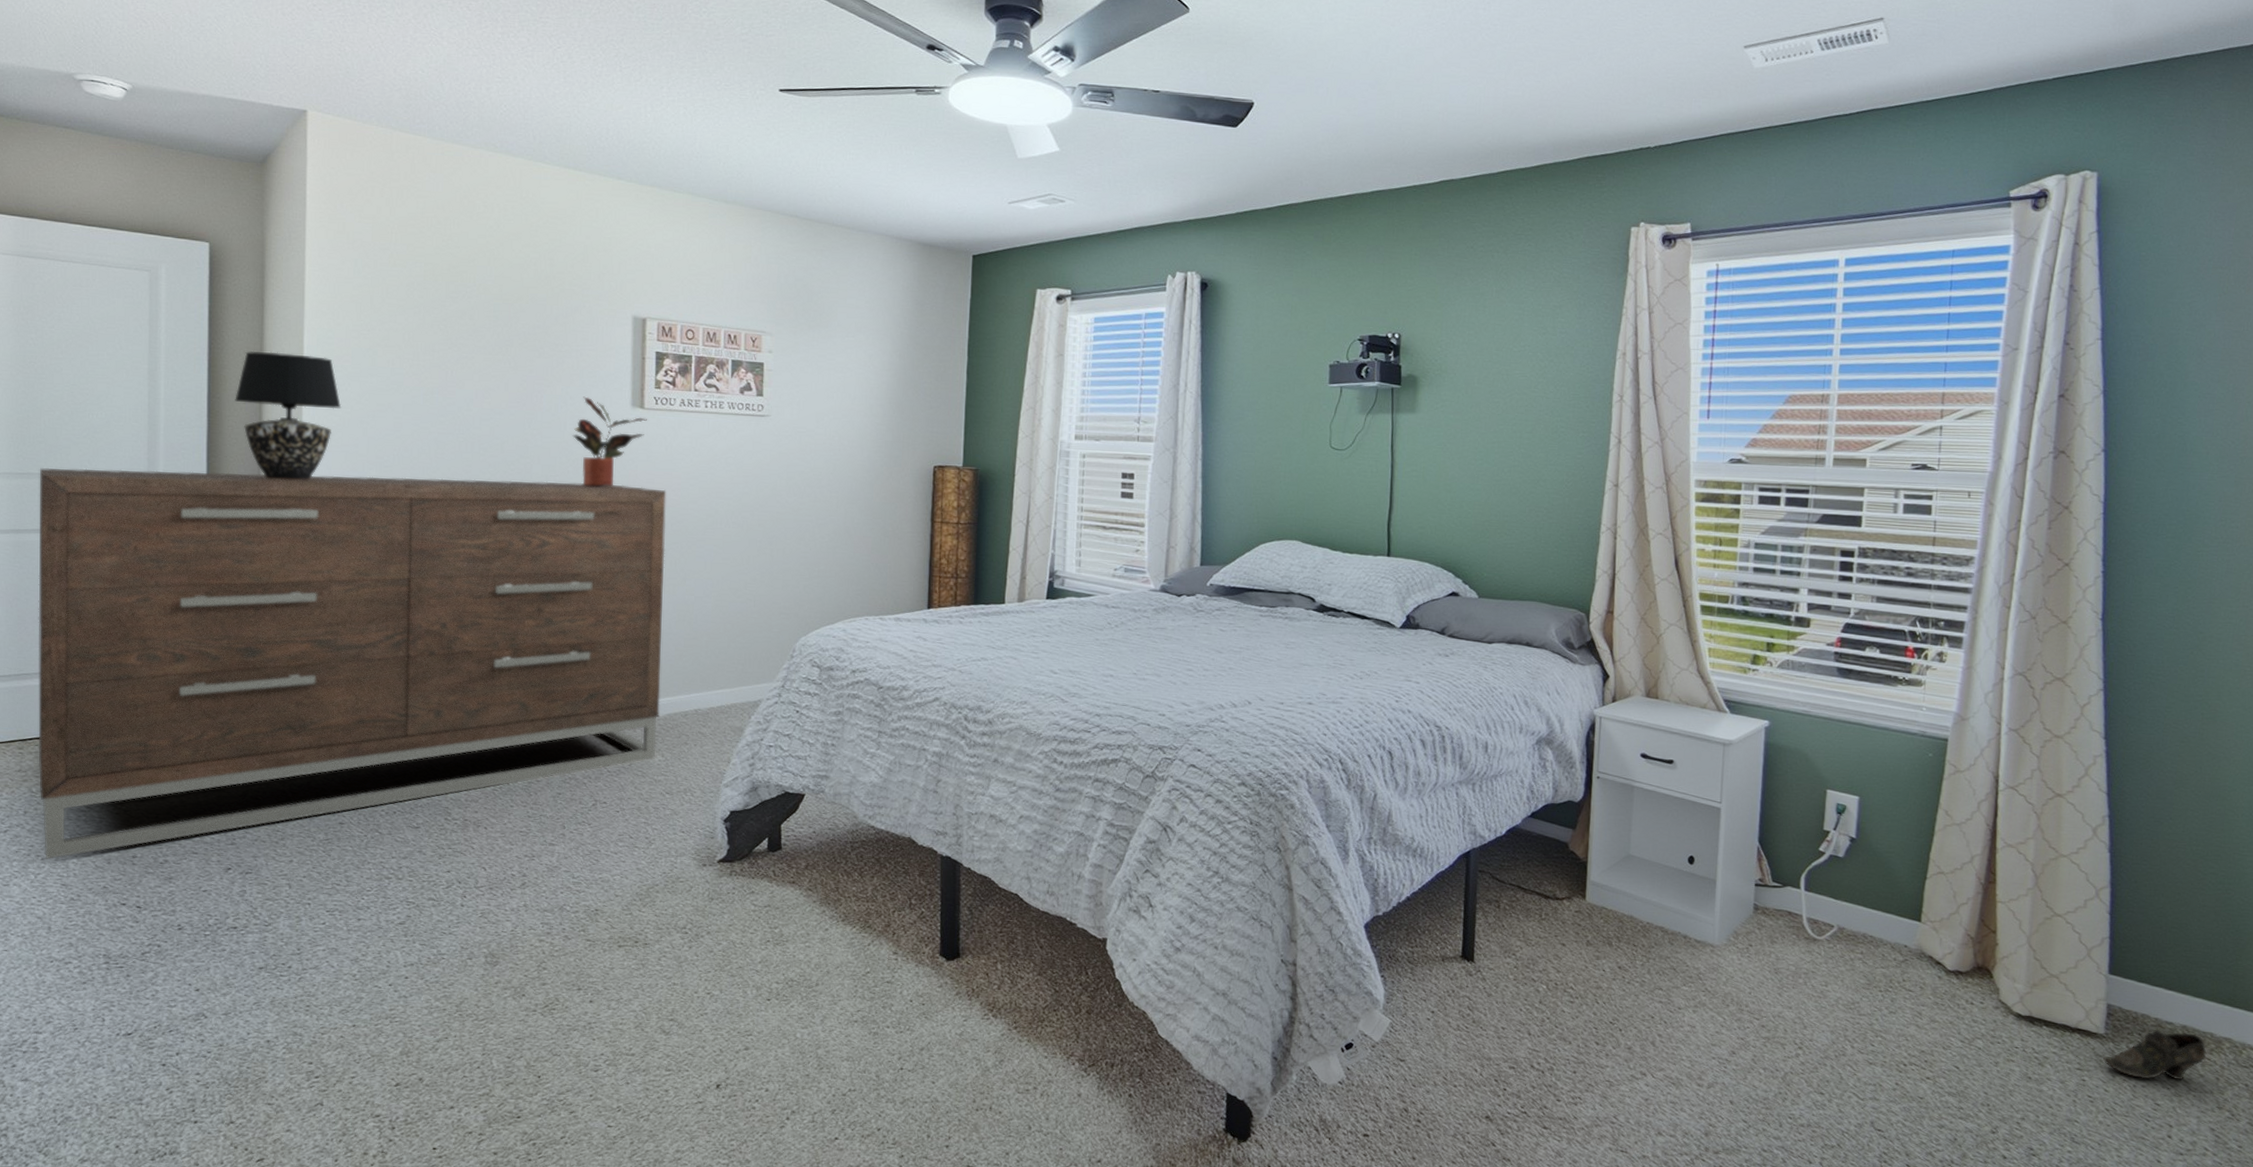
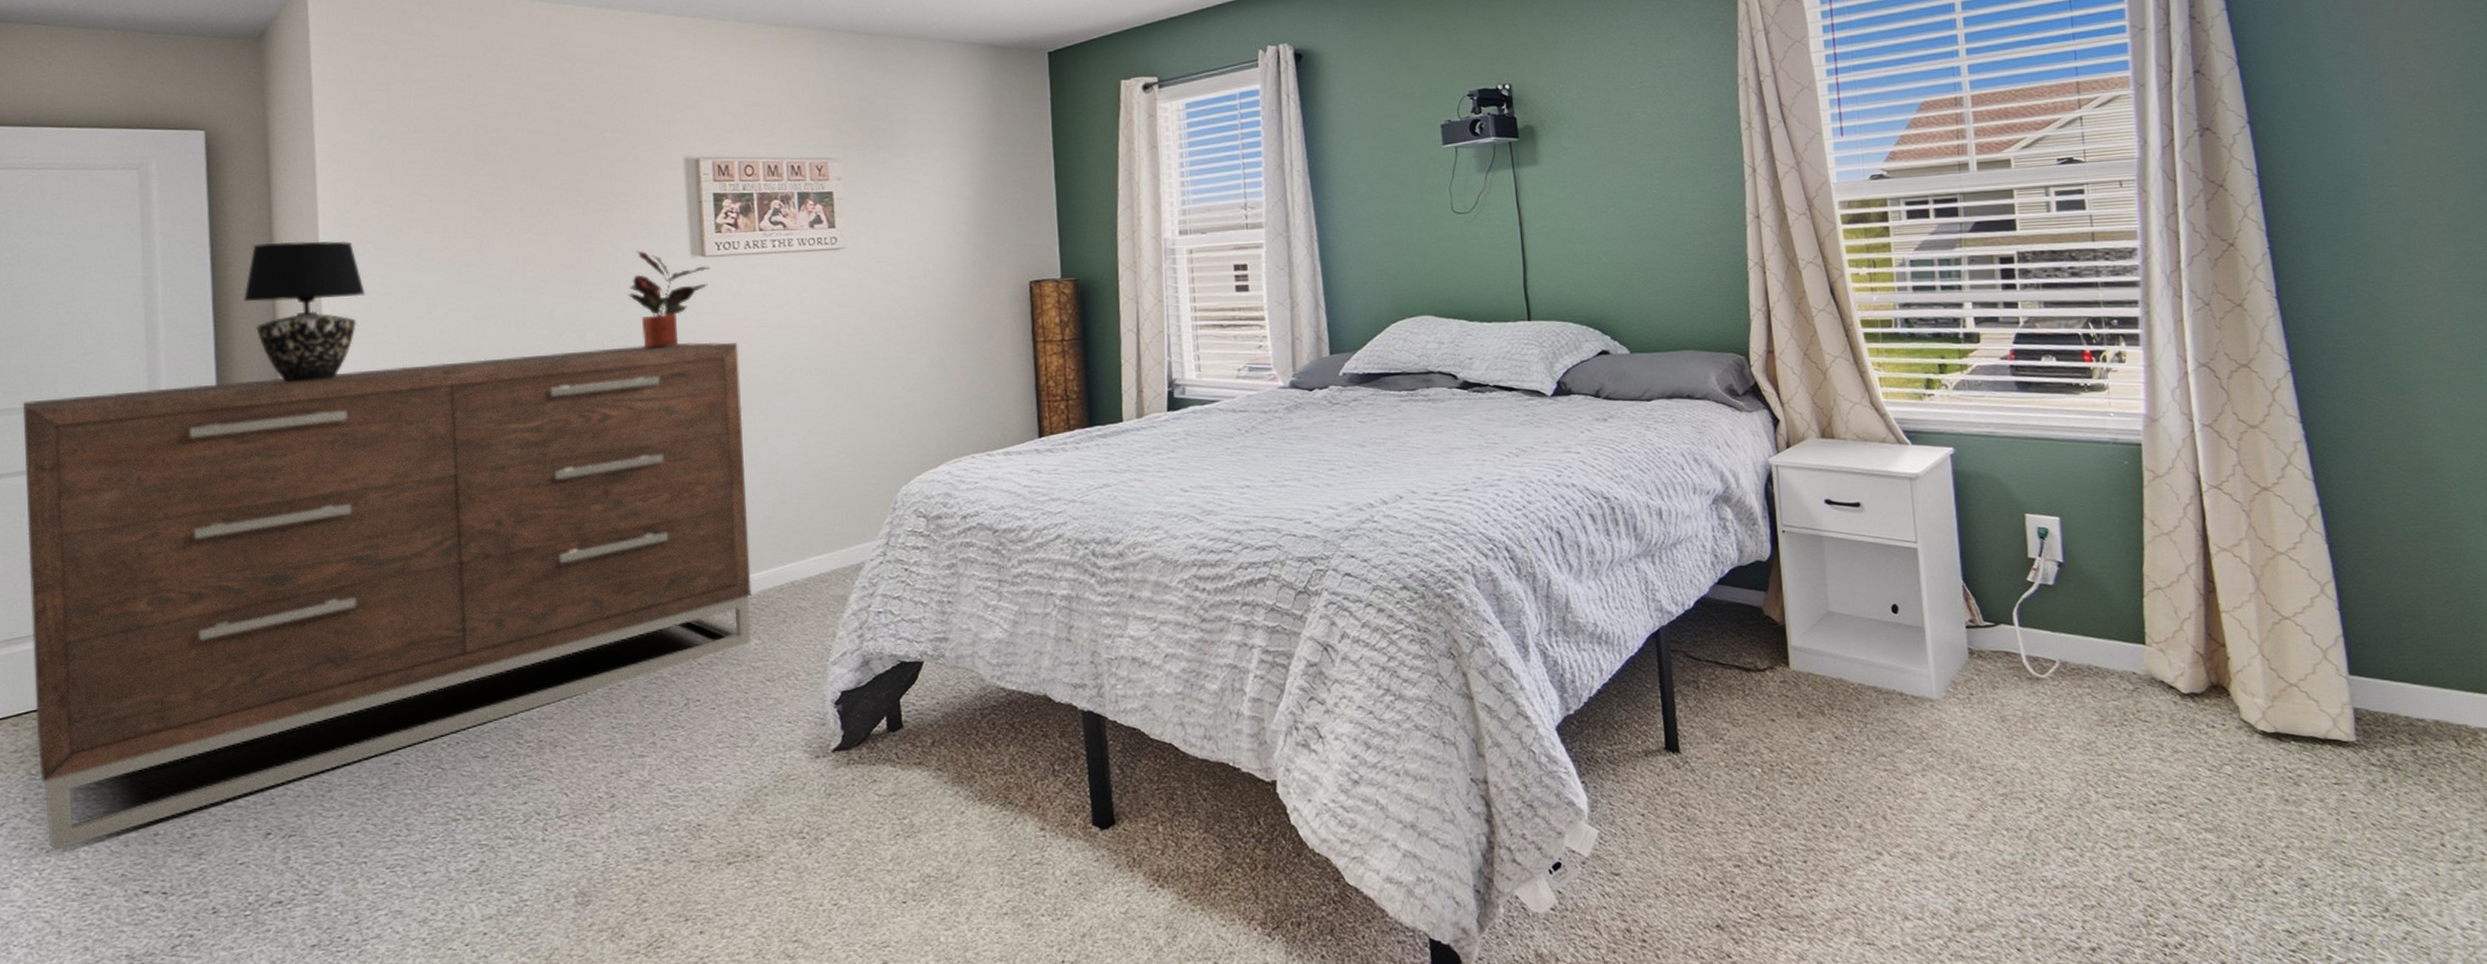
shoe: present [2103,1029,2207,1080] -> none [2359,728,2465,785]

